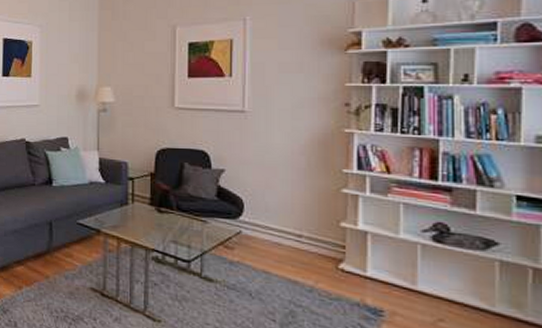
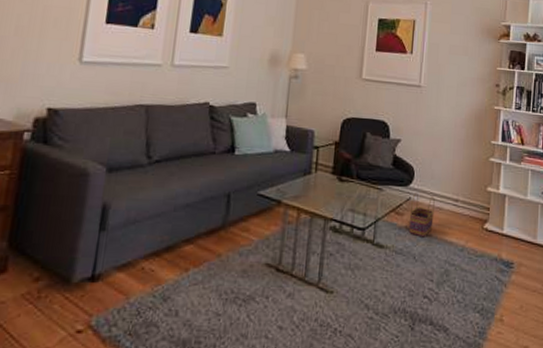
basket: none [241,226,271,274] -> present [409,193,435,237]

